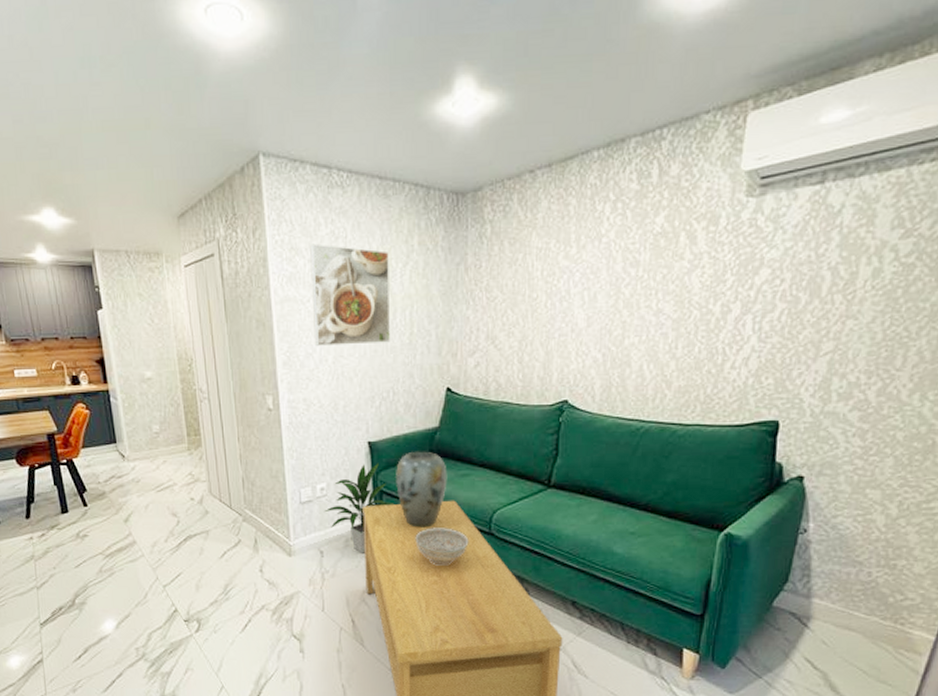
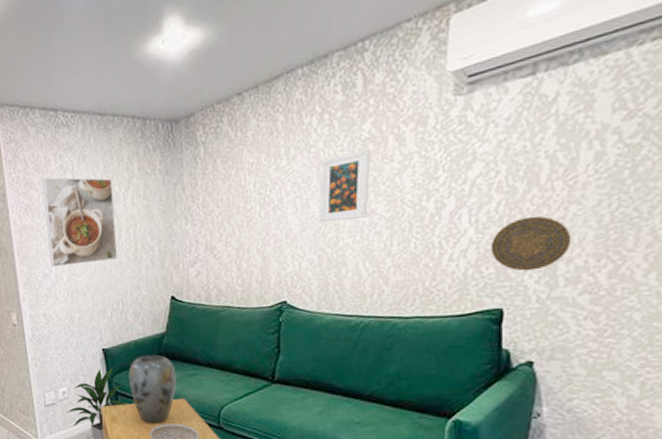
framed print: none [607,244,661,319] -> present [319,149,370,223]
decorative plate: none [771,328,847,384] -> present [490,215,572,271]

